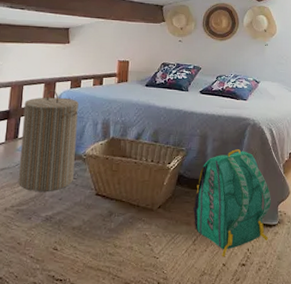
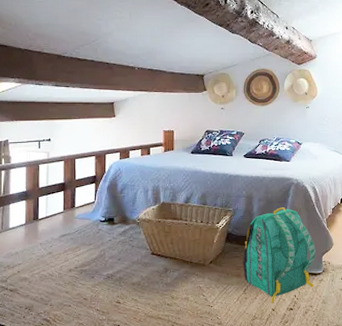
laundry hamper: present [18,89,79,191] -> none [78,161,129,253]

